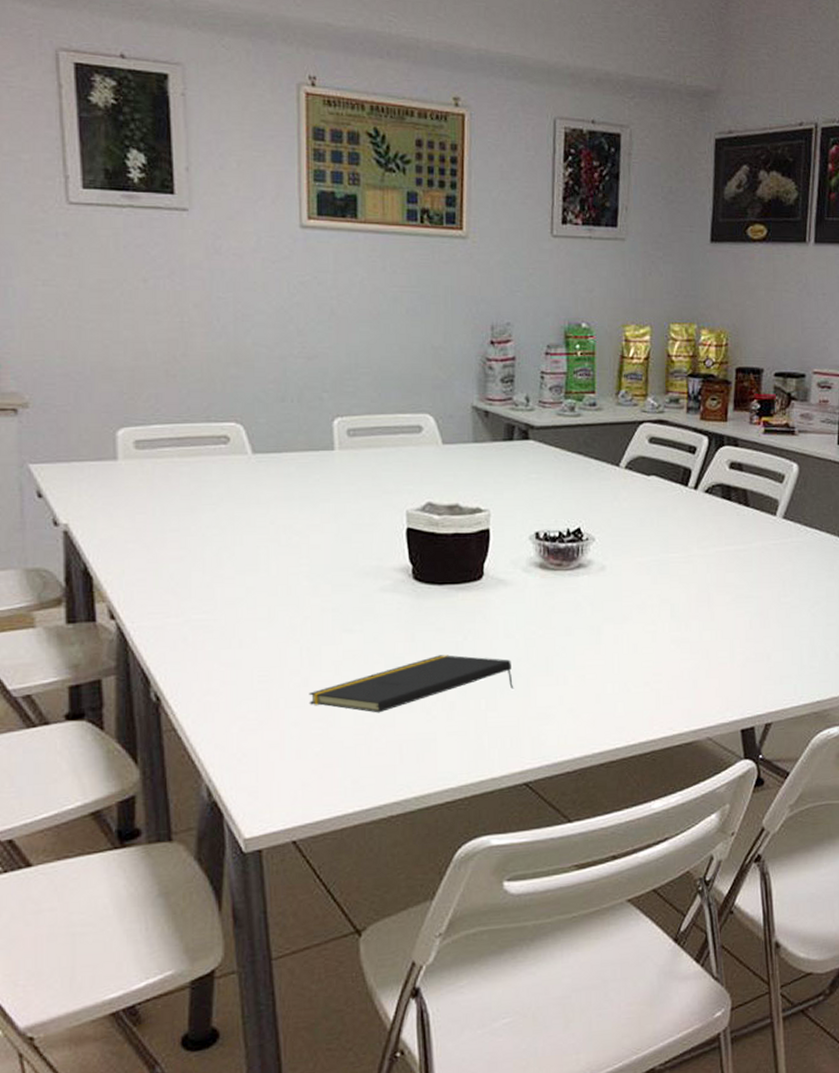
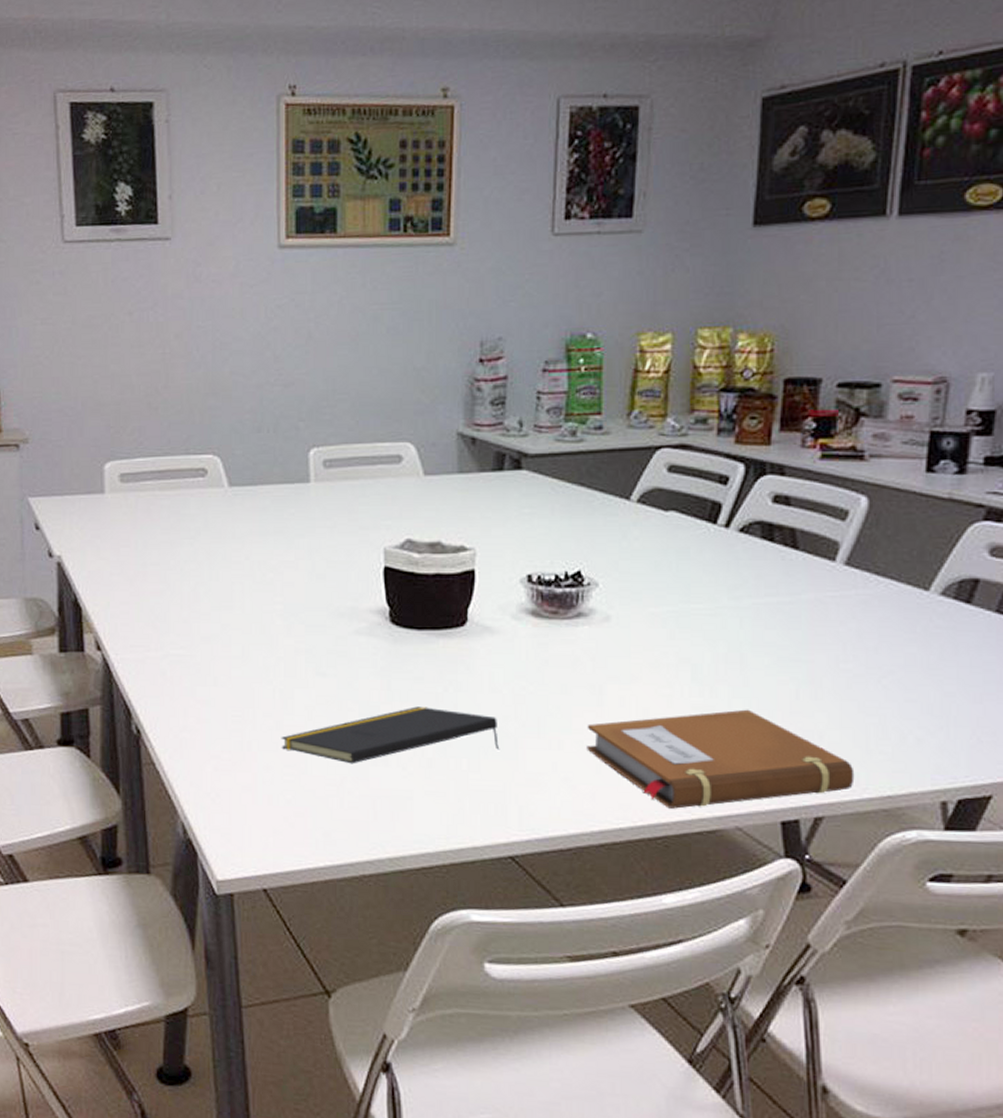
notebook: none [587,639,793,727] -> present [587,709,855,809]

